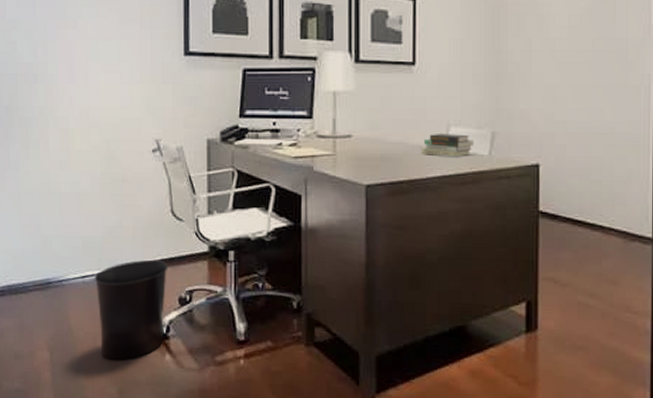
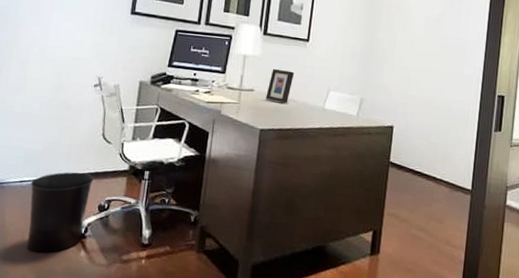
picture frame: none [368,105,402,149] -> present [265,68,295,104]
books: present [422,133,474,157] -> none [306,95,347,115]

